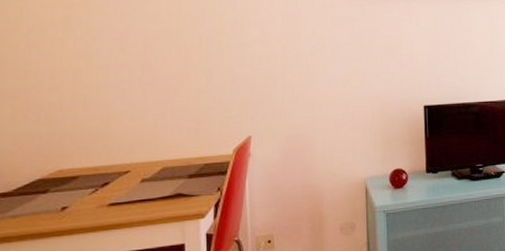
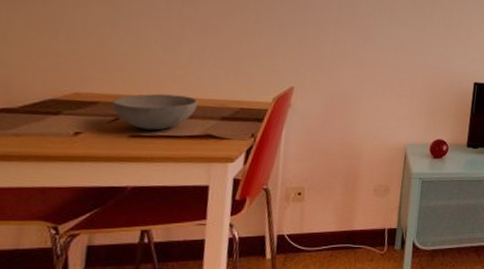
bowl: none [92,159,165,197] -> present [112,93,198,131]

